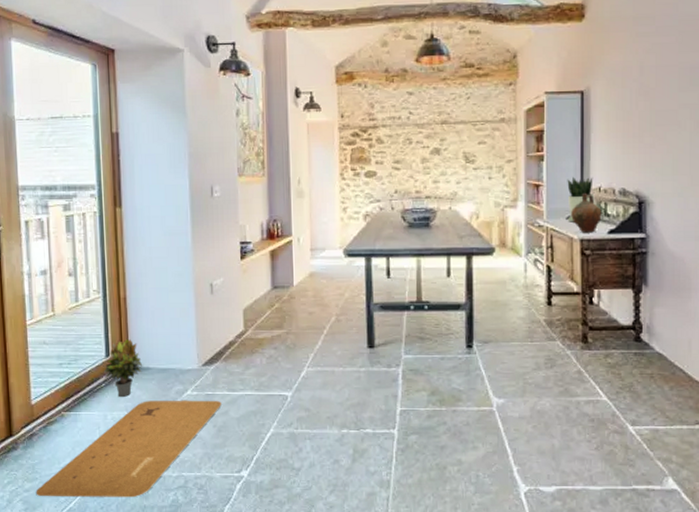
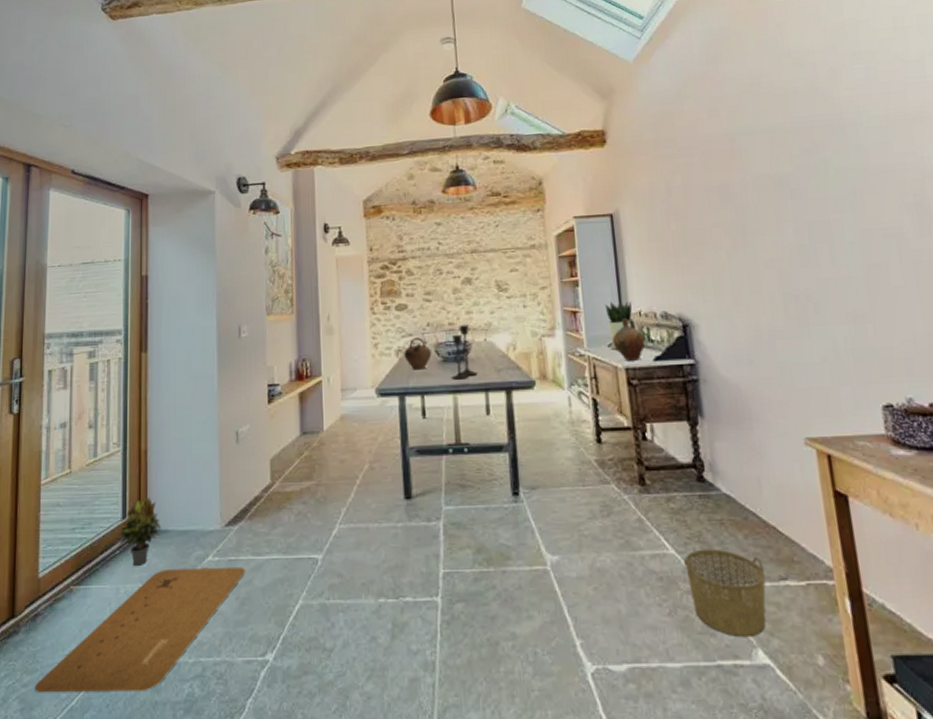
jug: none [371,203,398,234] -> present [404,337,432,370]
candlestick: none [416,193,441,244] -> present [451,325,478,380]
basket: none [613,397,684,469] -> present [683,549,766,638]

